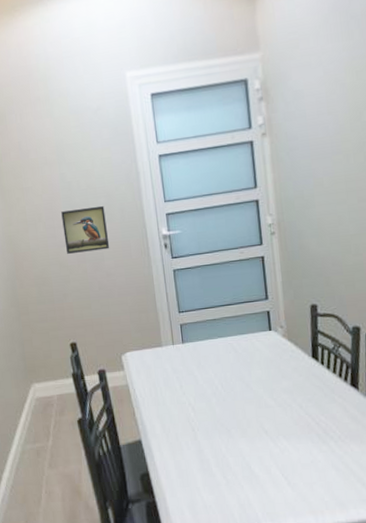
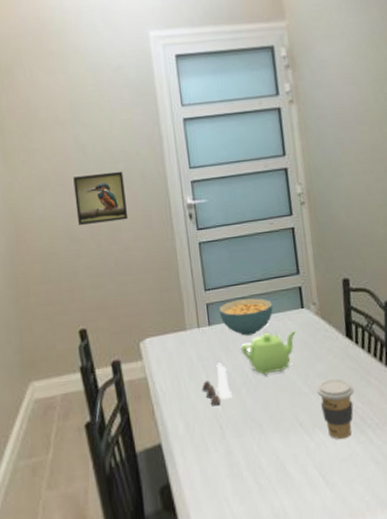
salt and pepper shaker set: none [176,375,203,412] -> present [202,362,232,406]
cereal bowl: none [191,320,242,354] -> present [219,298,273,336]
teapot: none [211,351,264,388] -> present [240,331,297,375]
coffee cup: none [282,395,318,448] -> present [316,379,354,440]

